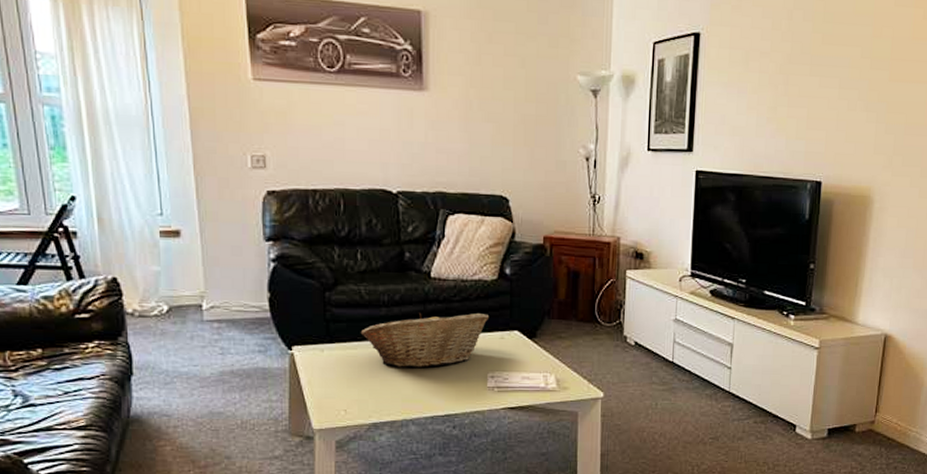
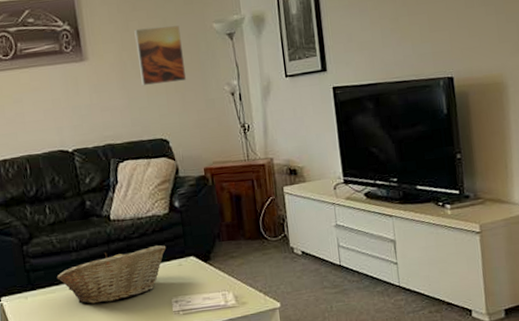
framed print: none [486,65,539,135] -> present [134,25,187,86]

